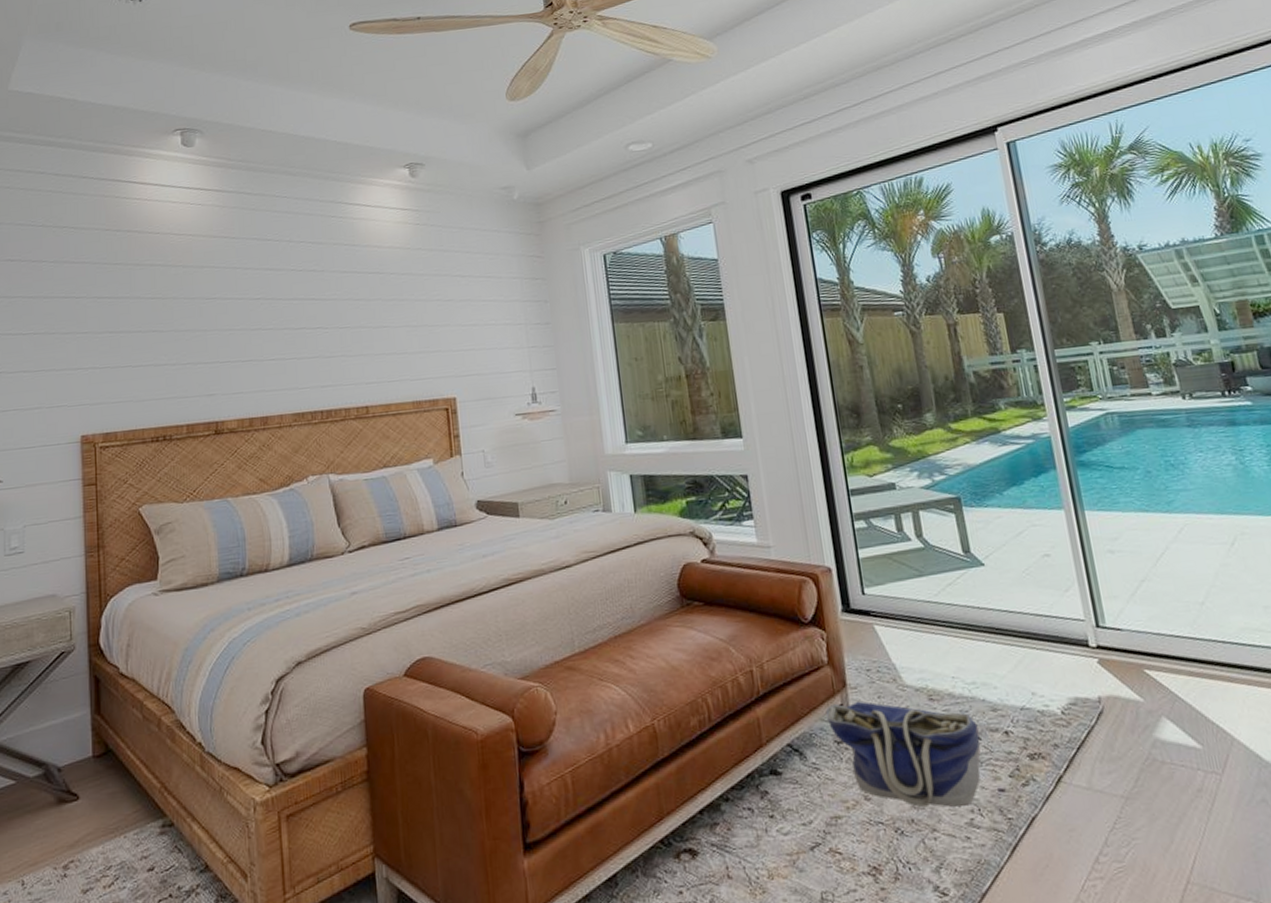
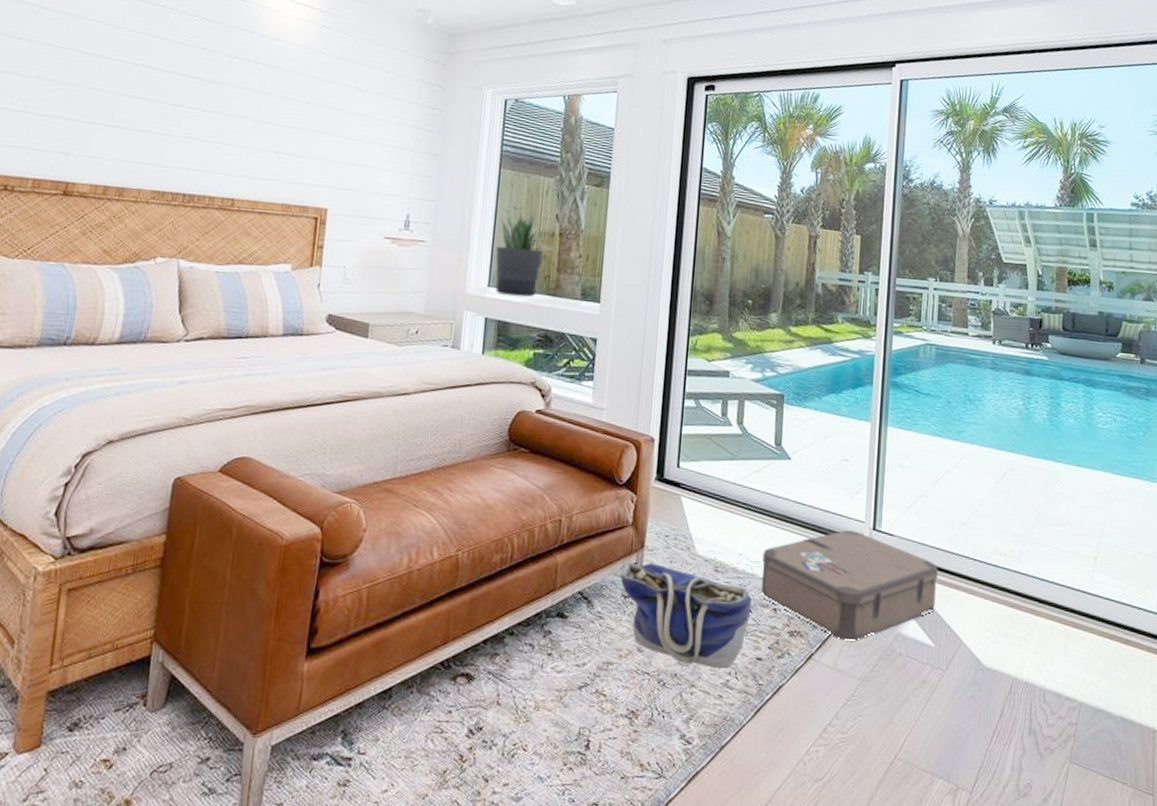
planter: none [624,358,676,449] -> present [495,211,545,298]
suitcase: none [978,631,1192,756] -> present [760,530,938,641]

